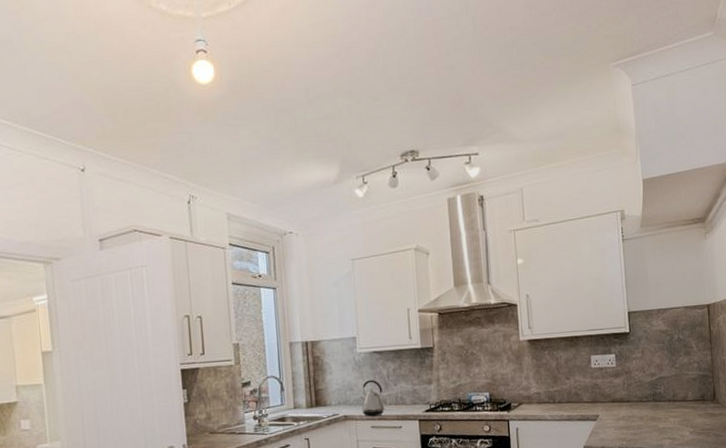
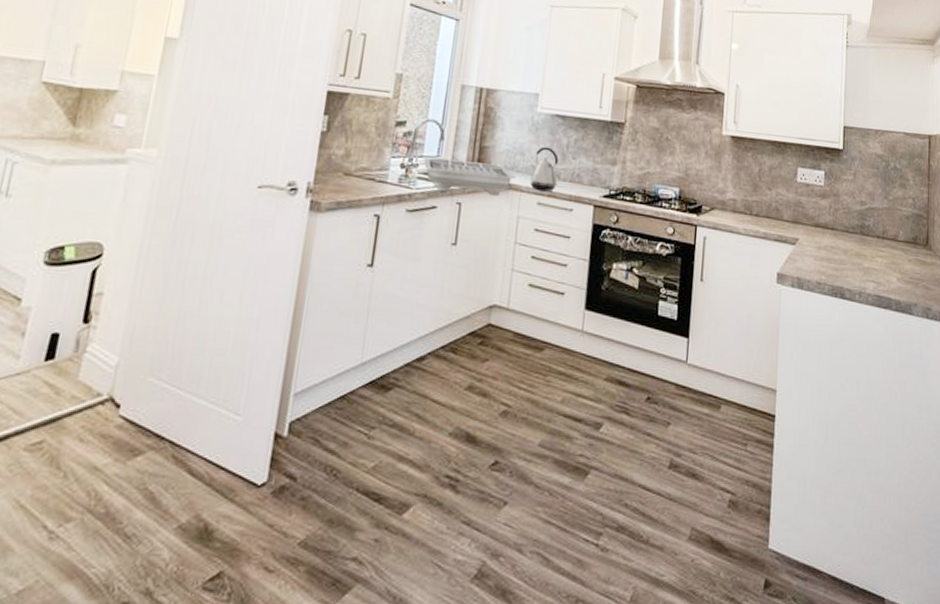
dish rack: none [271,402,350,432] -> present [424,157,516,196]

